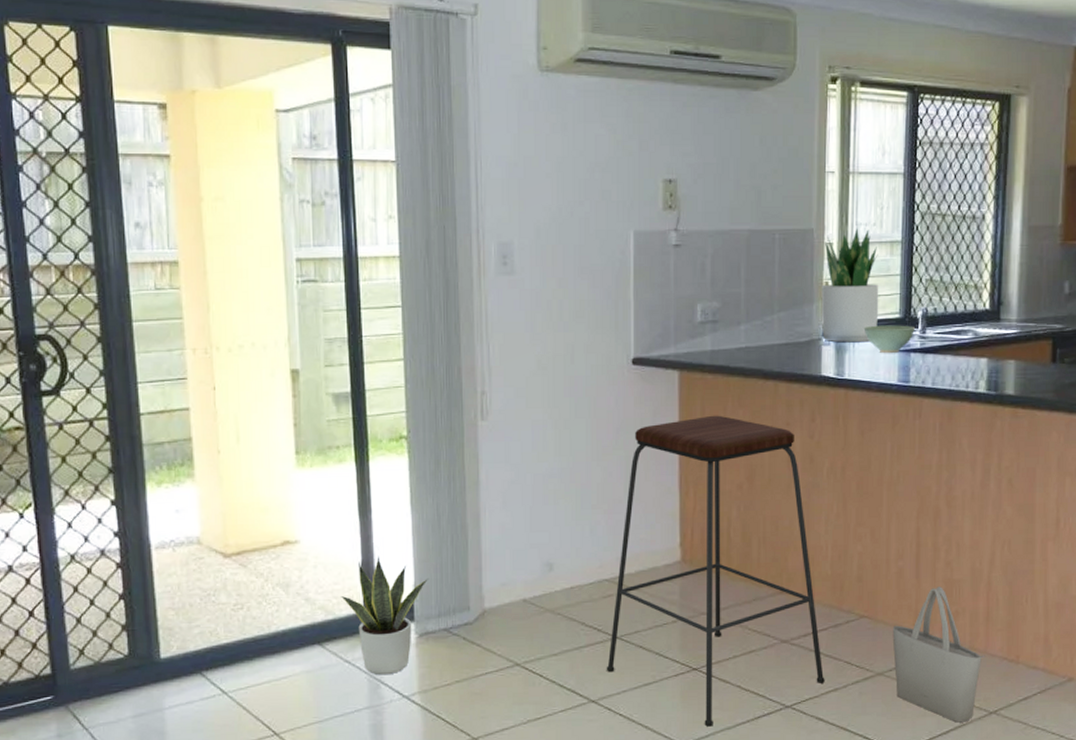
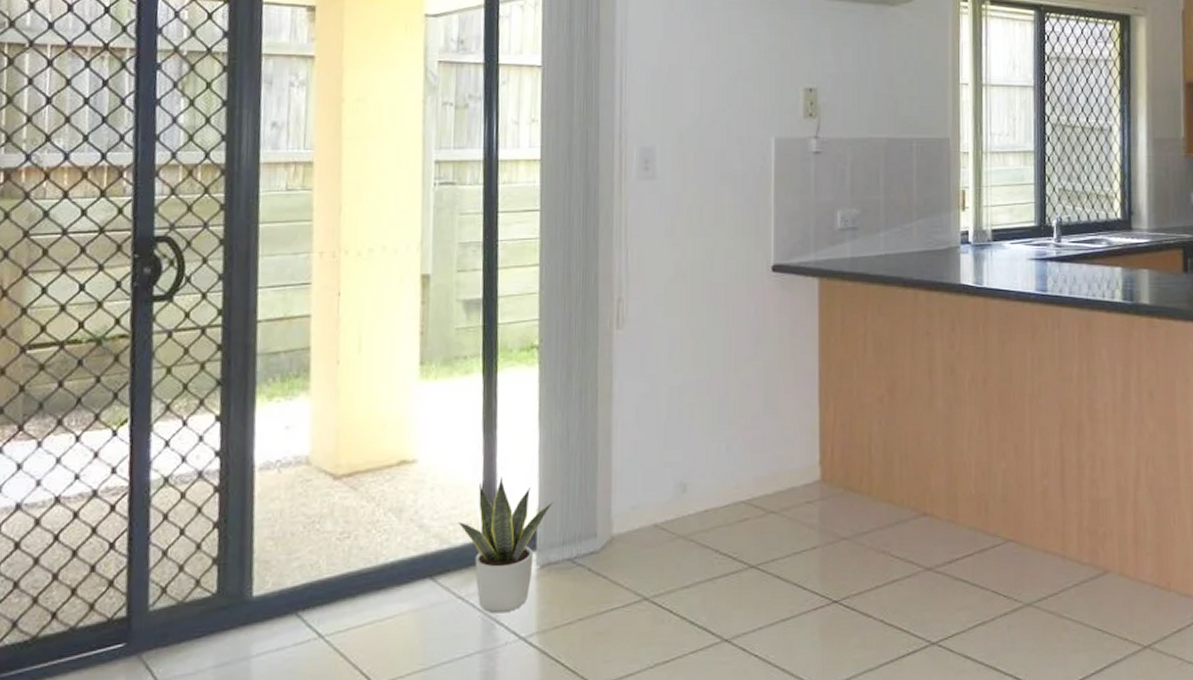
bar stool: present [606,415,825,727] -> none [740,324,972,668]
planter: present [821,228,879,343] -> none [958,138,1015,251]
bowl: present [863,325,916,354] -> none [1000,233,1051,263]
shopping bag: present [892,586,985,723] -> none [1040,506,1136,659]

